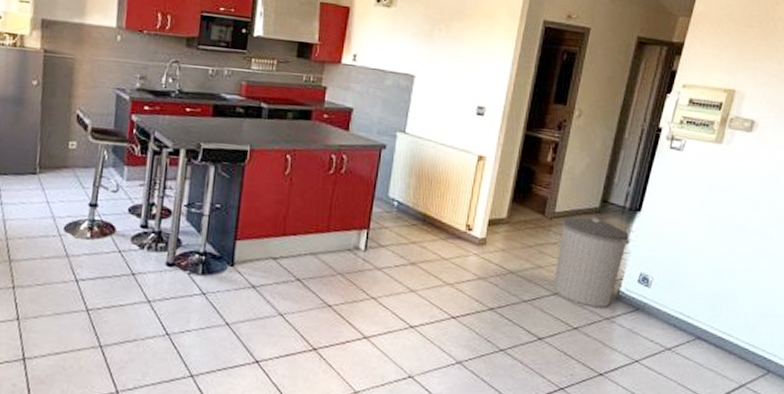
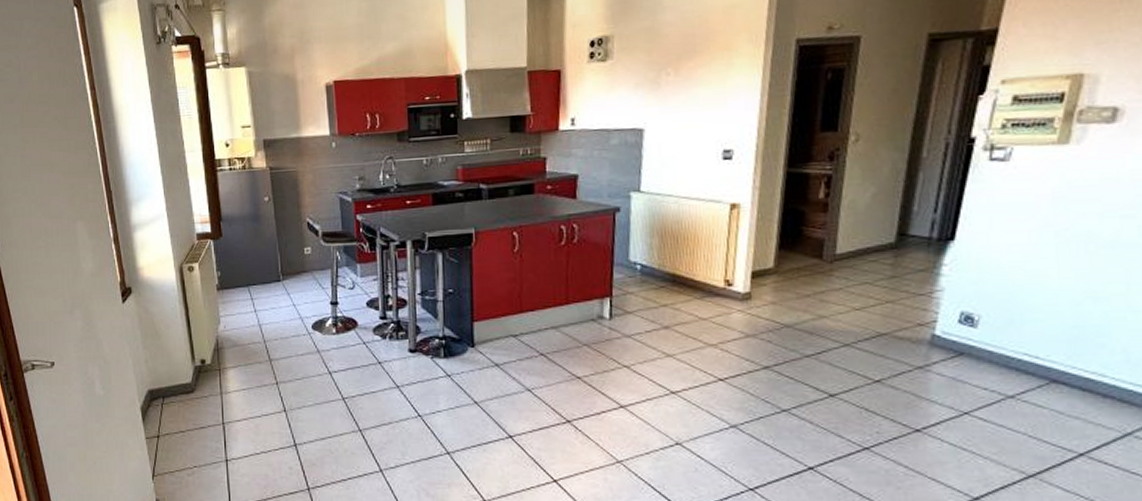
trash can: present [553,216,631,307] -> none [842,254,943,355]

